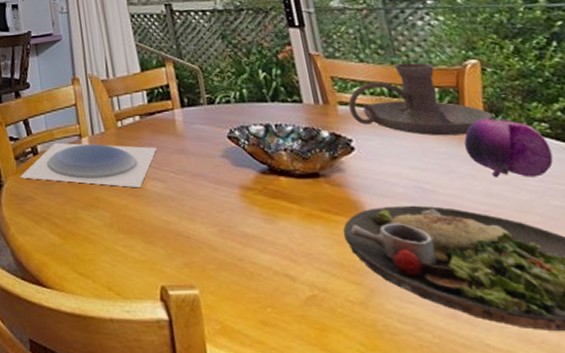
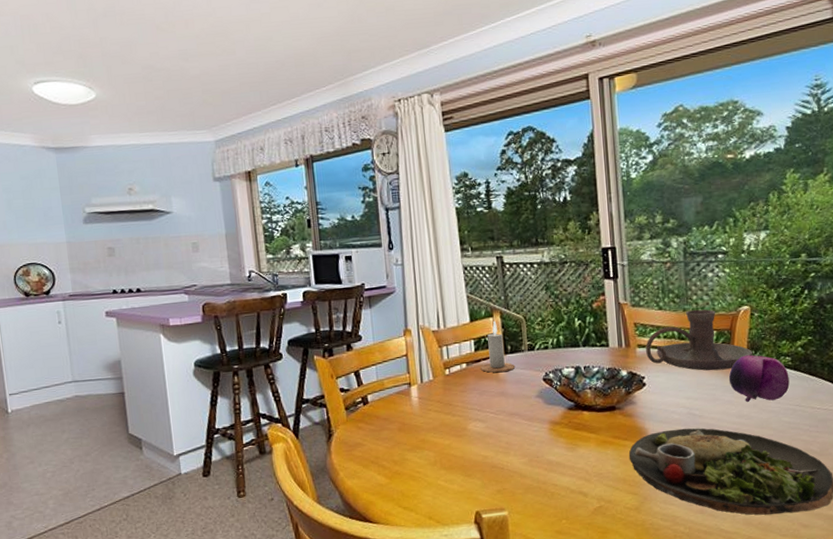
plate: present [19,142,156,188] -> none [349,391,480,429]
candle: none [156,70,194,128] -> present [481,320,515,373]

